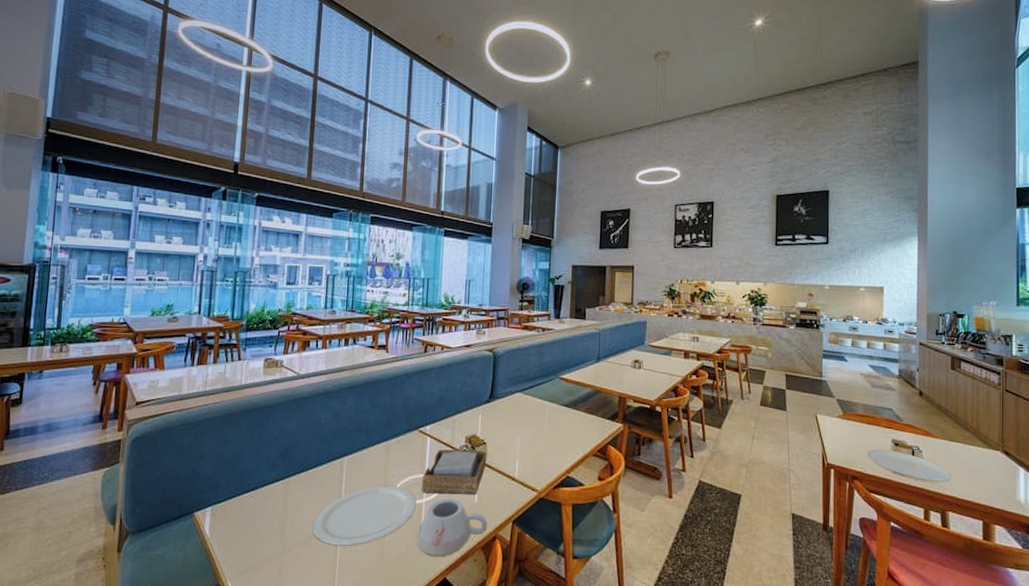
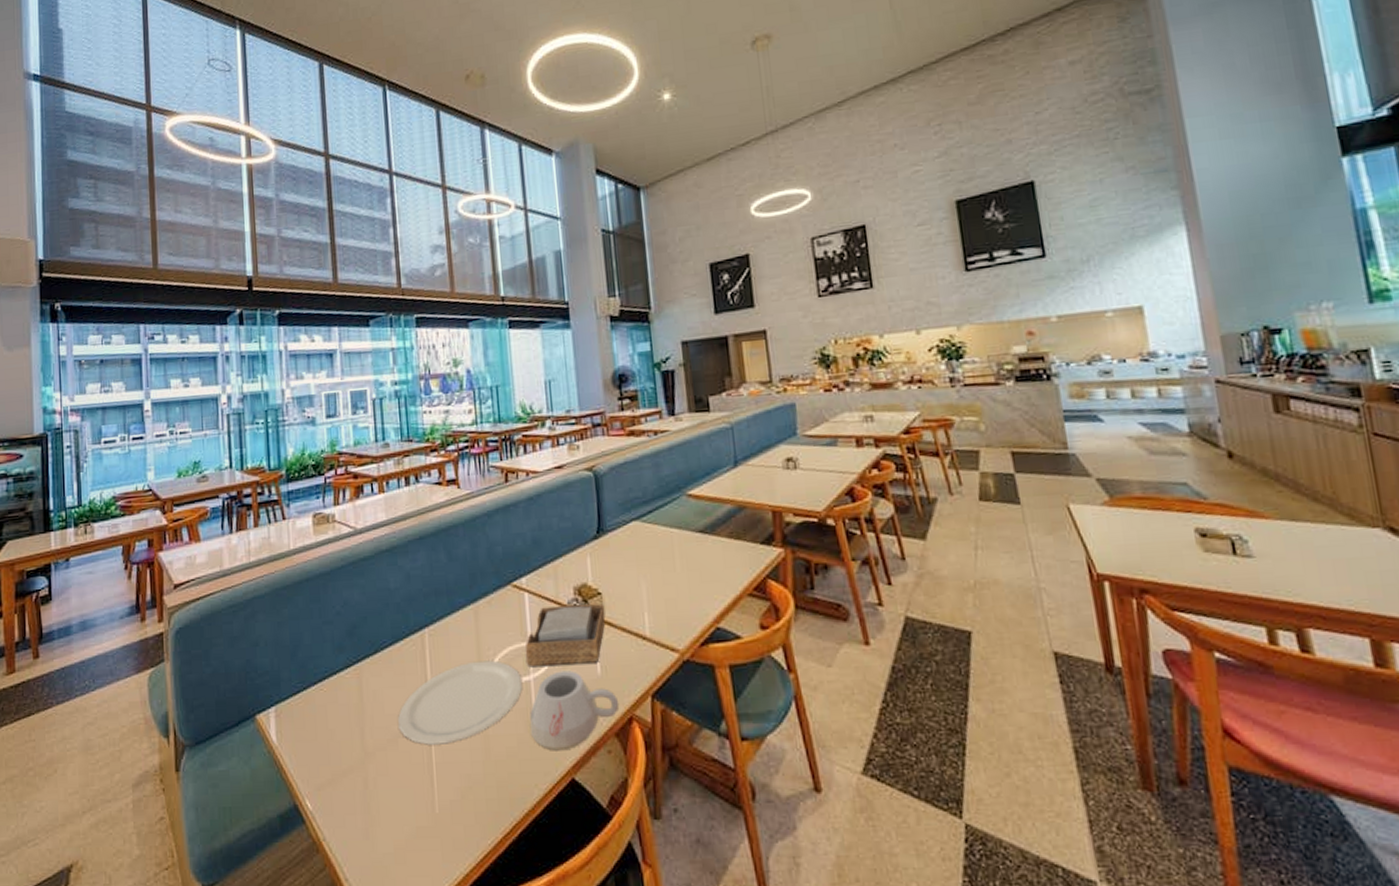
plate: present [867,448,953,483] -> none [1157,544,1306,587]

